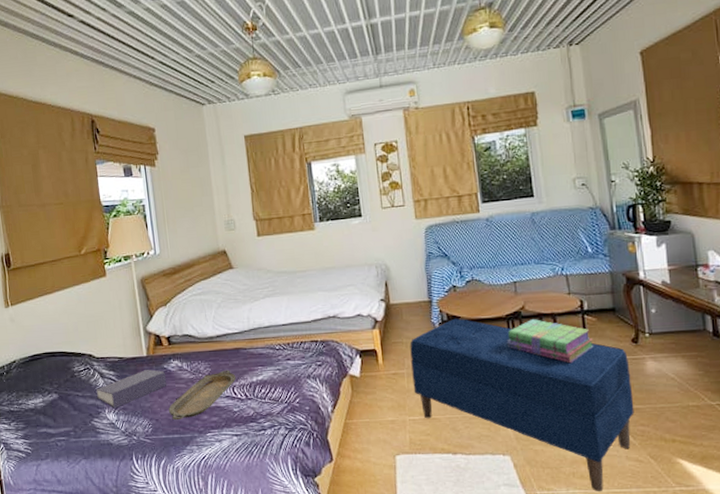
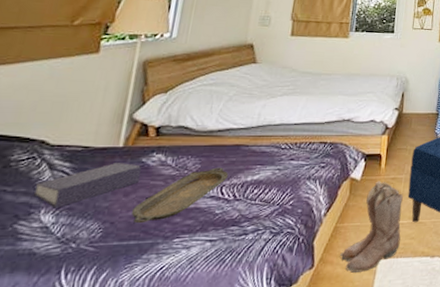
boots: none [356,377,416,467] -> present [340,181,403,273]

